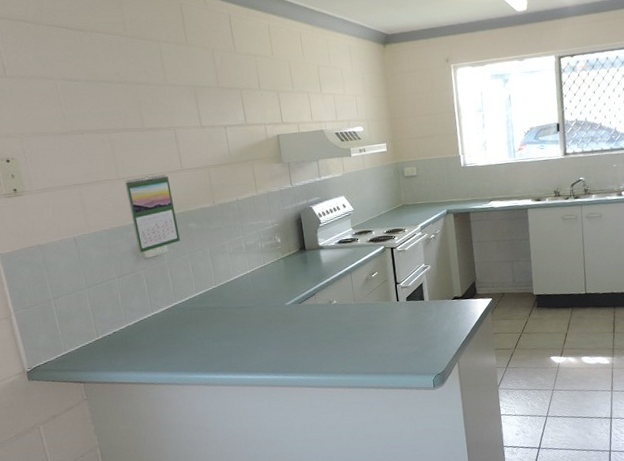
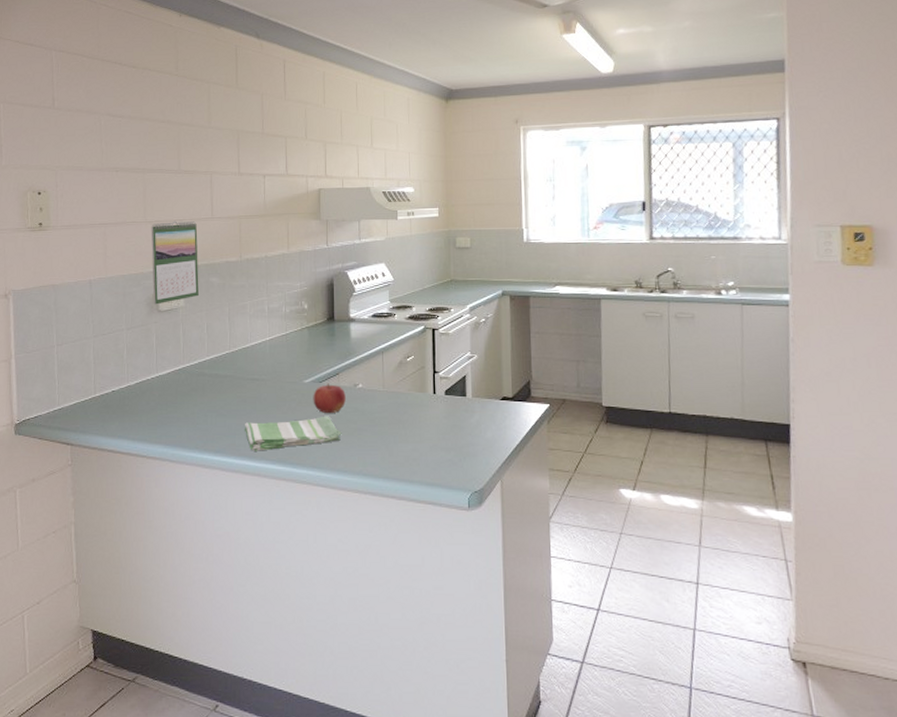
dish towel: none [238,331,324,367] -> present [244,417,342,451]
fruit: none [295,303,324,328] -> present [313,383,346,413]

